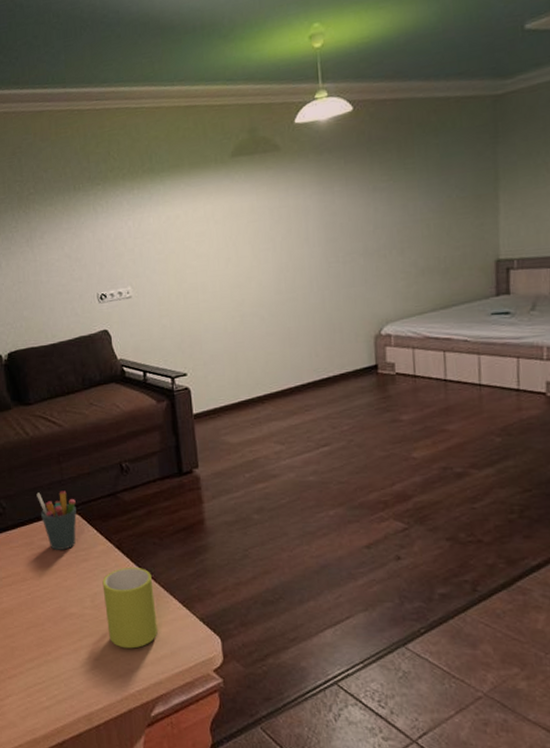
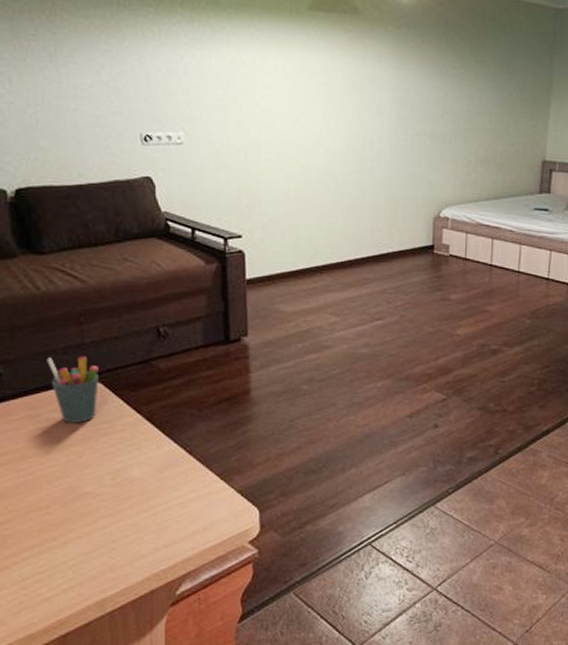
mug: present [102,566,158,649] -> none [127,439,190,527]

